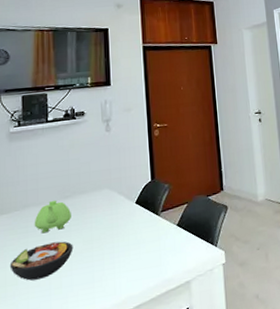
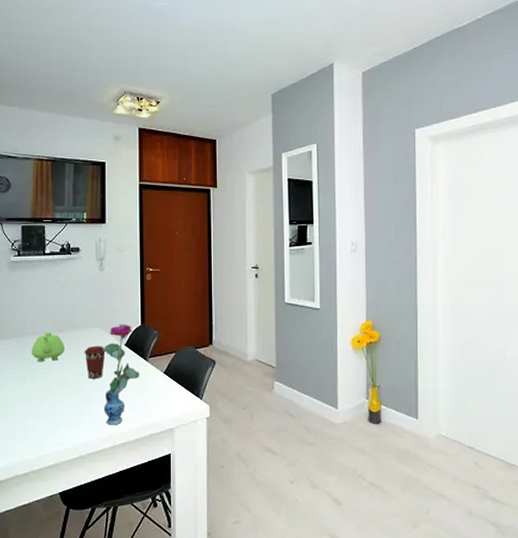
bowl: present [9,241,73,281] -> none [9,372,66,404]
coffee cup: none [92,207,116,243] -> present [84,346,106,379]
vase: none [112,181,152,288] -> present [102,324,140,425]

